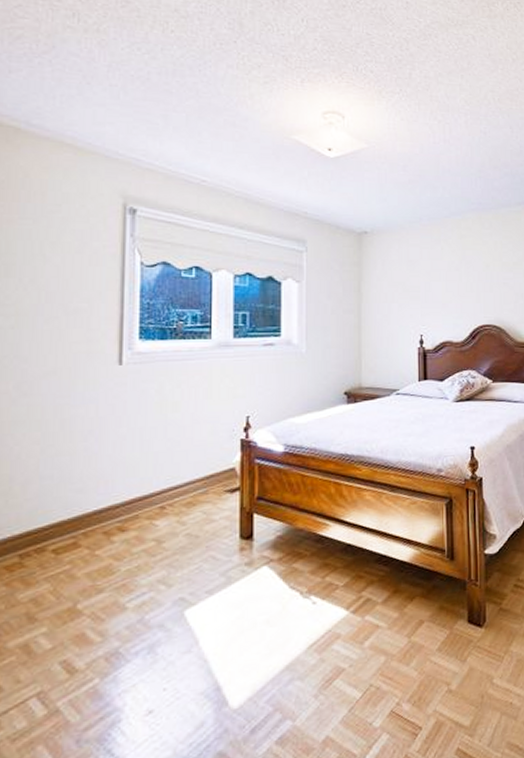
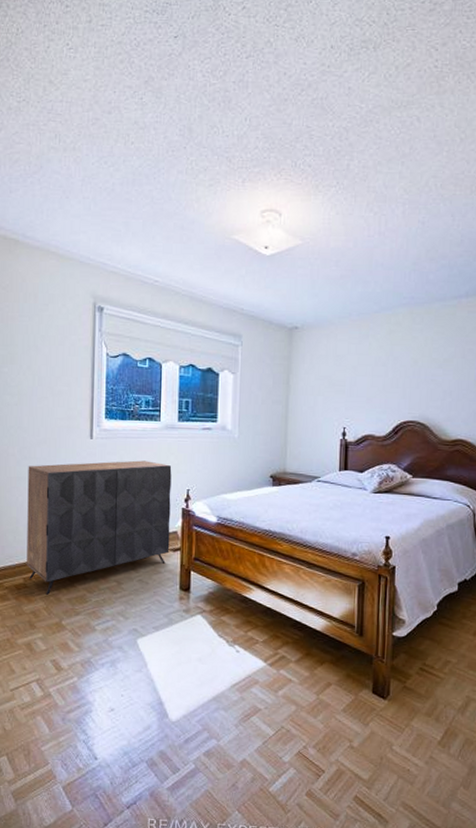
dresser: none [24,386,227,573] -> present [27,460,172,595]

